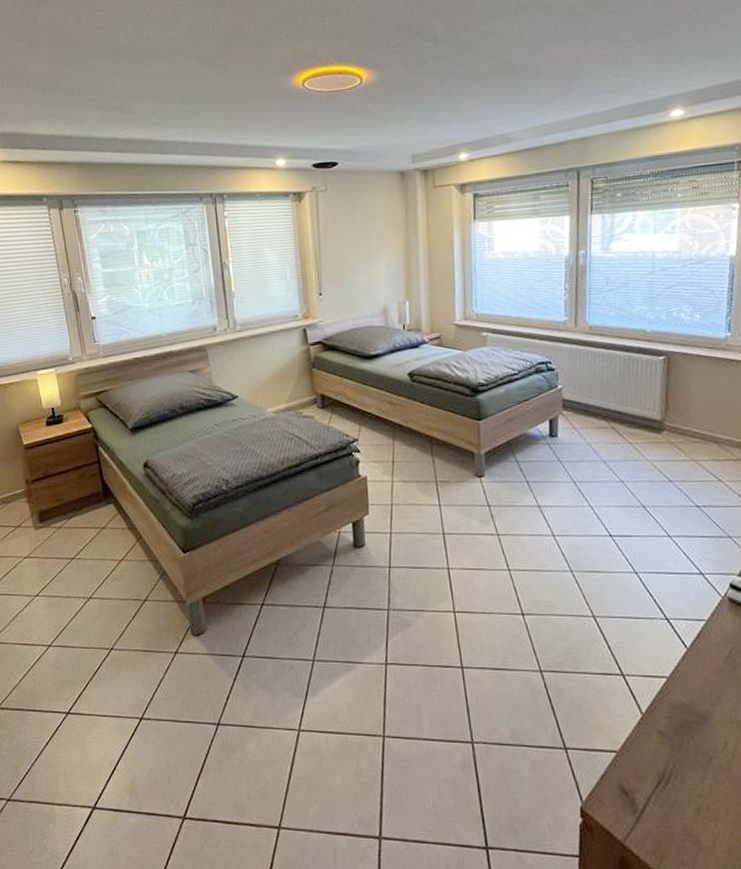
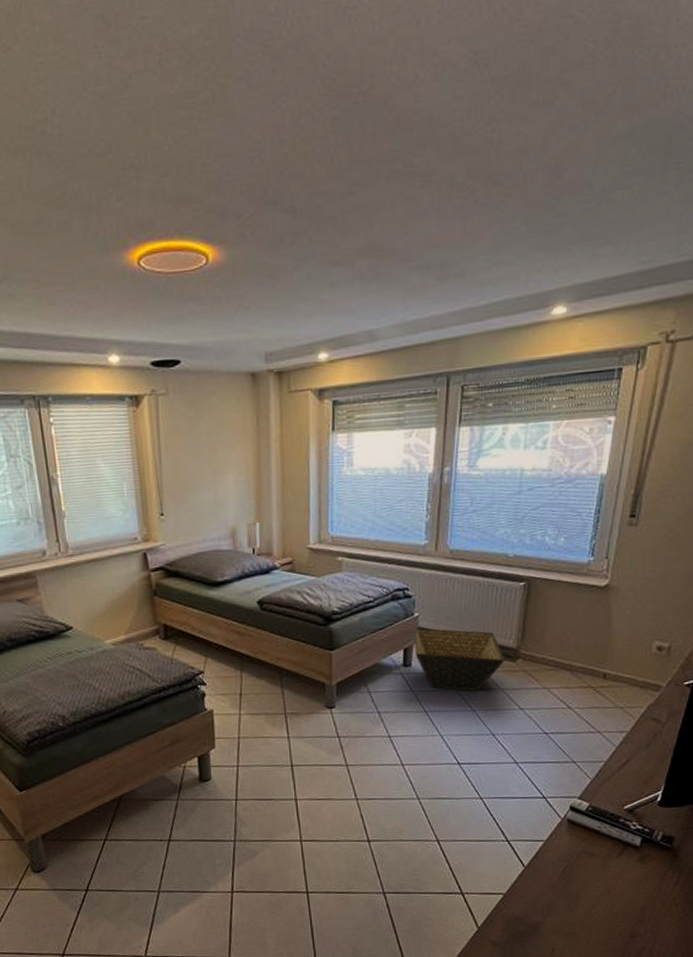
basket: none [558,399,650,463] -> present [414,628,505,692]

